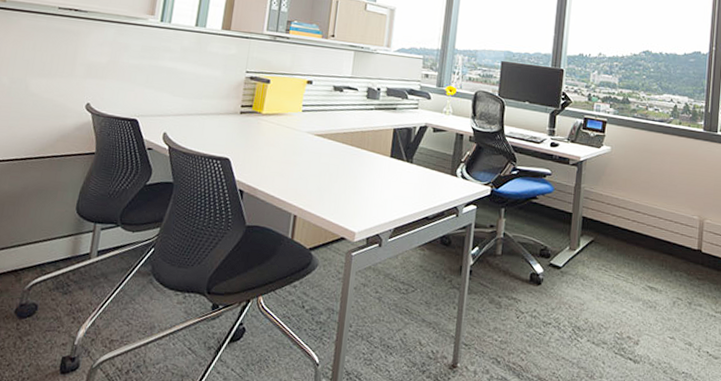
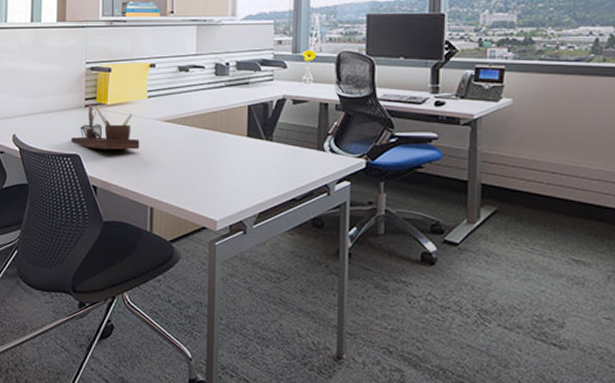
desk organizer: none [223,112,290,160] -> present [71,105,140,150]

